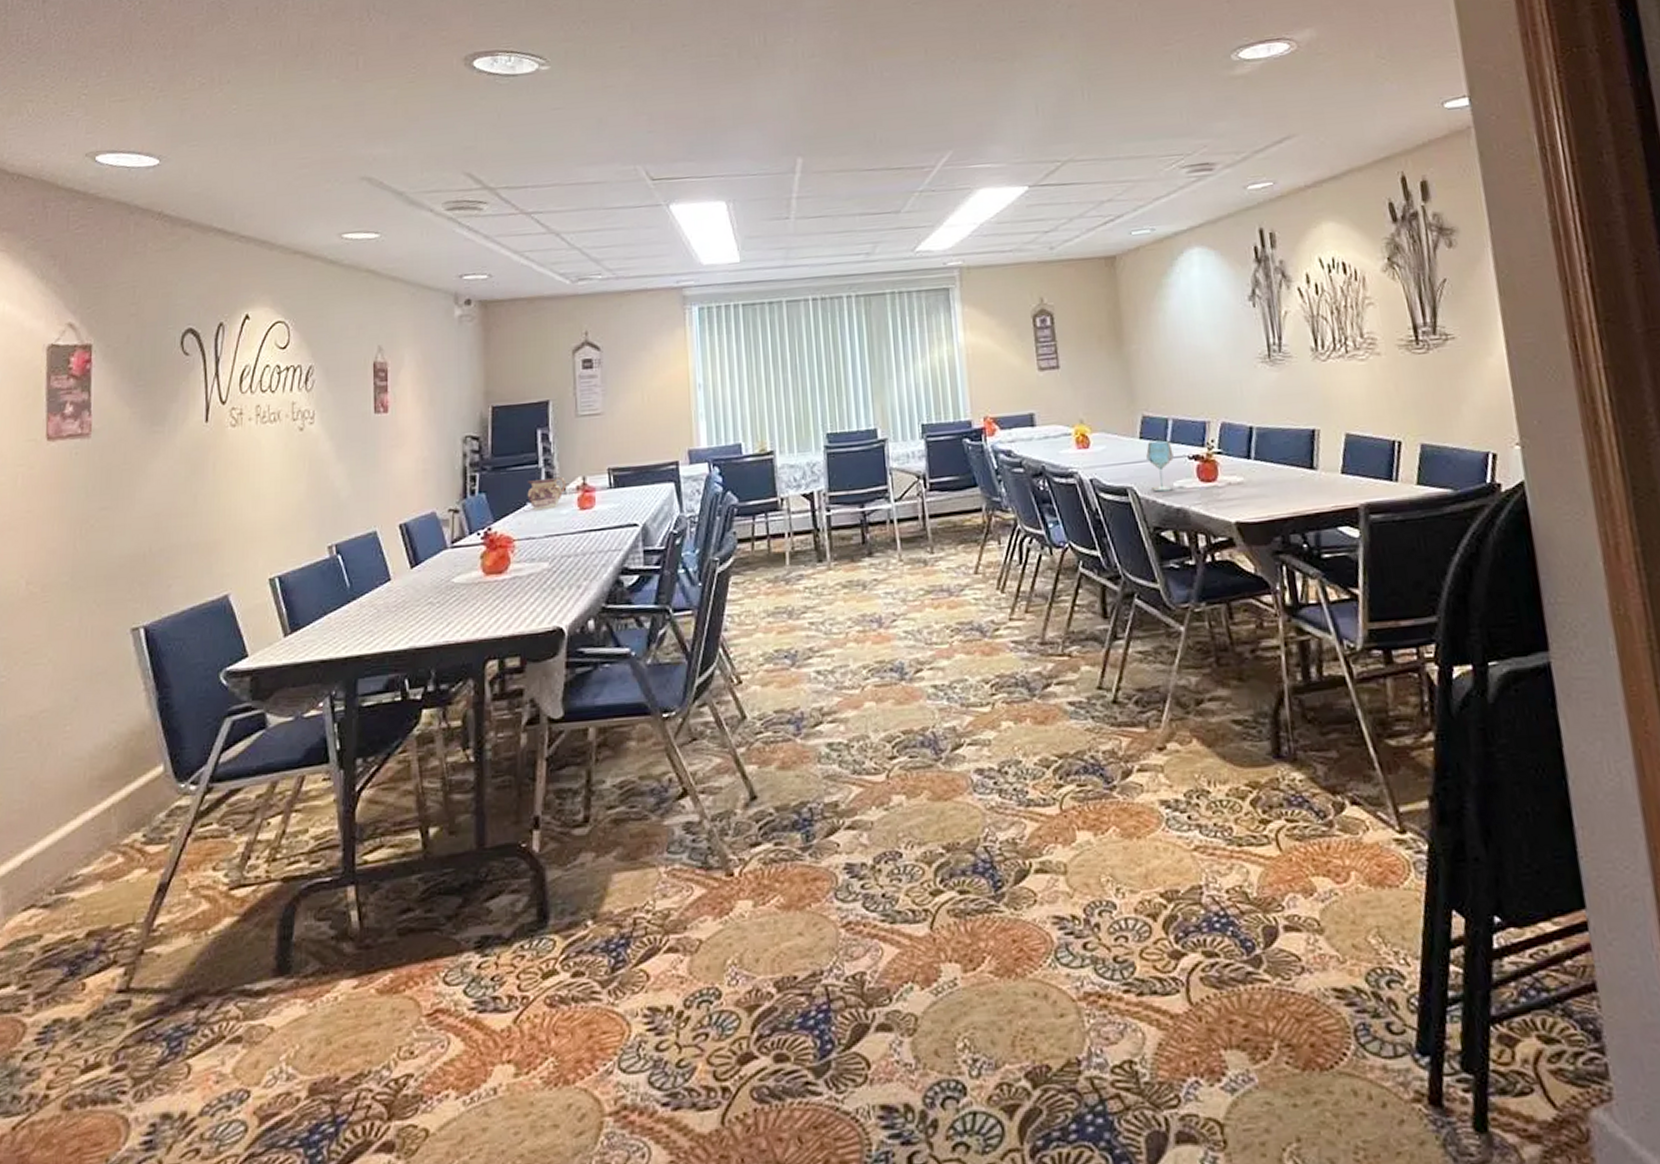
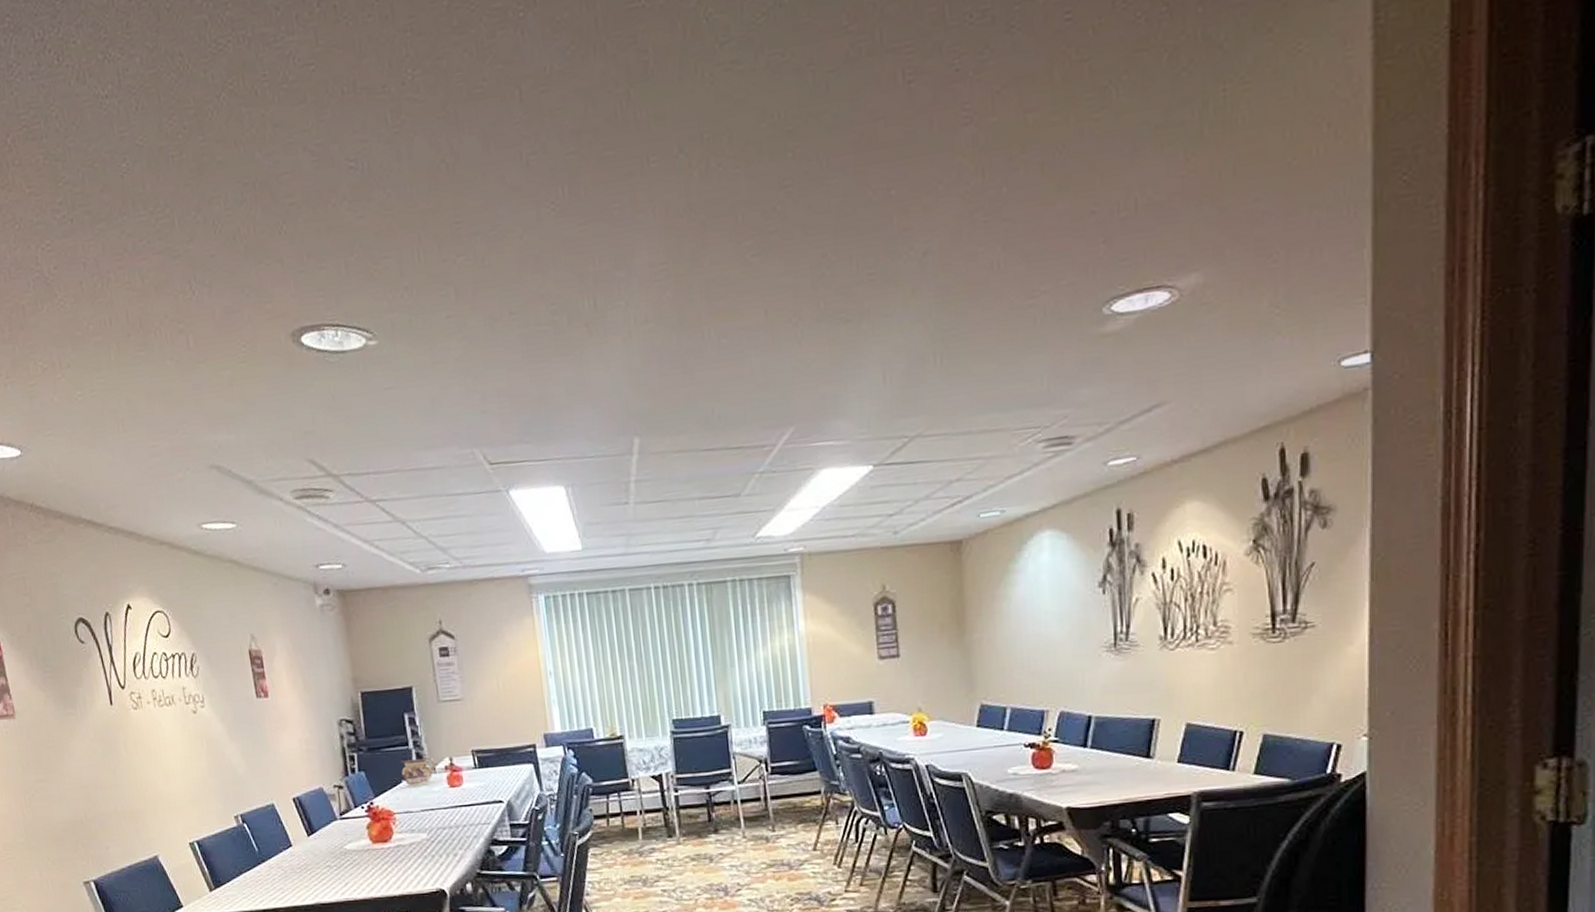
wine glass: present [1146,440,1174,492] -> none [982,728,1010,778]

